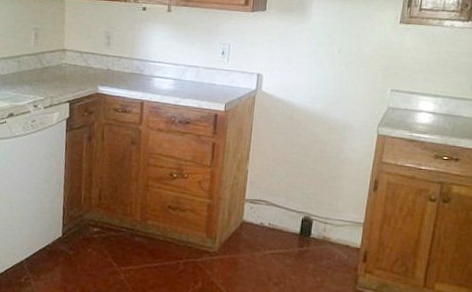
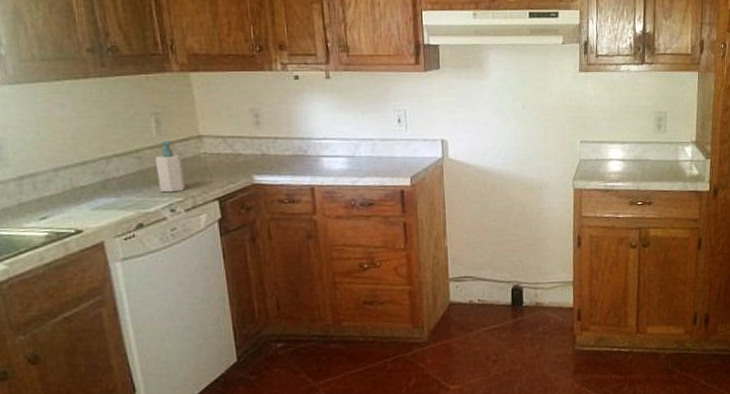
soap bottle: none [29,51,48,92] -> present [154,141,186,193]

